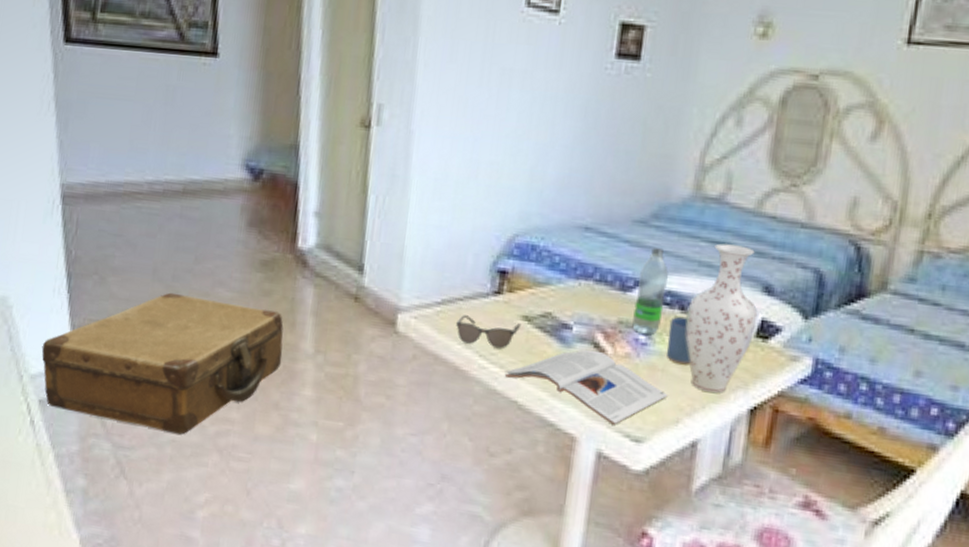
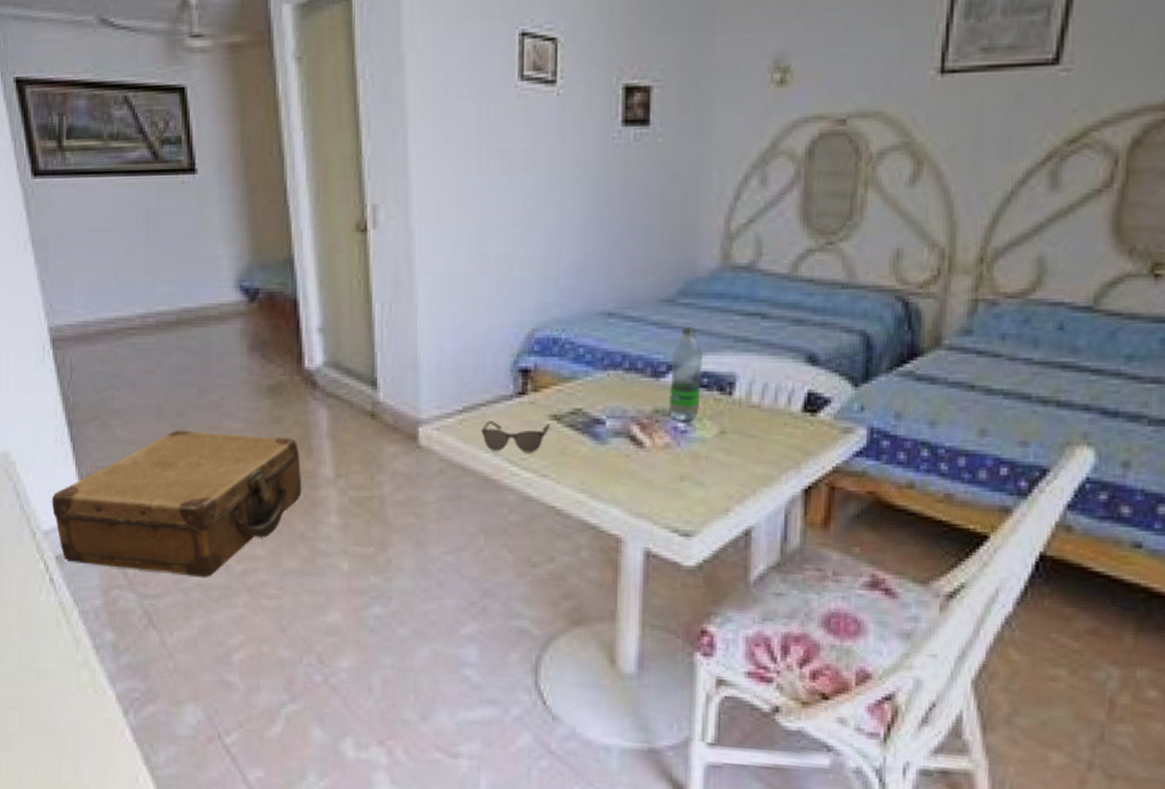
magazine: present [504,349,668,425] -> none [538,443,715,521]
mug: present [667,316,691,365] -> none [708,398,735,449]
vase: present [684,243,758,394] -> none [726,315,803,477]

